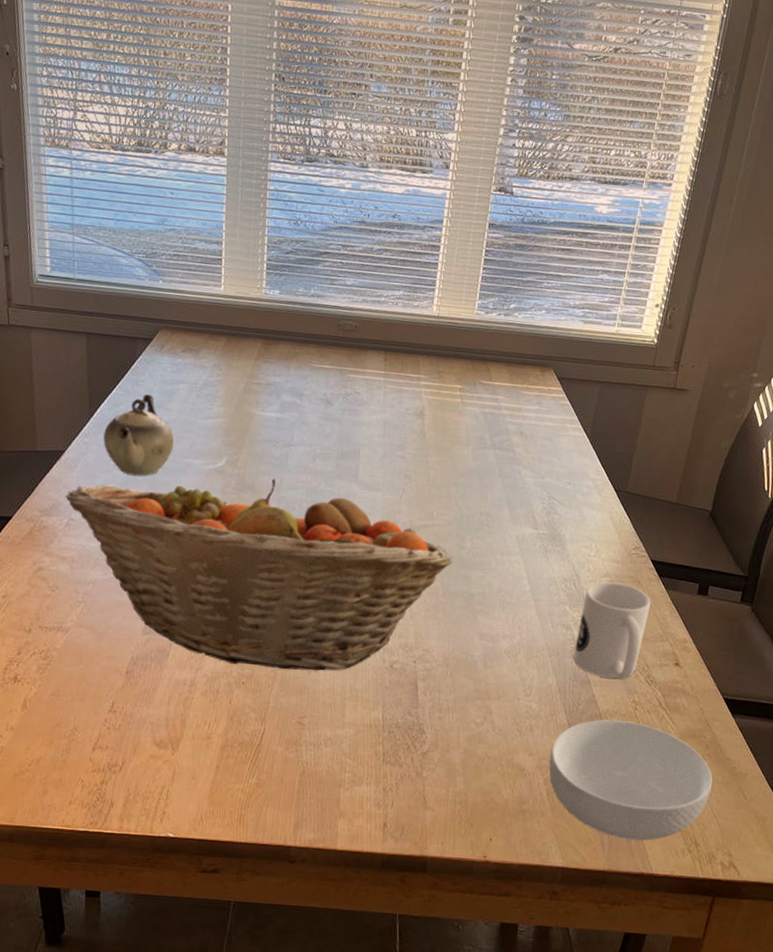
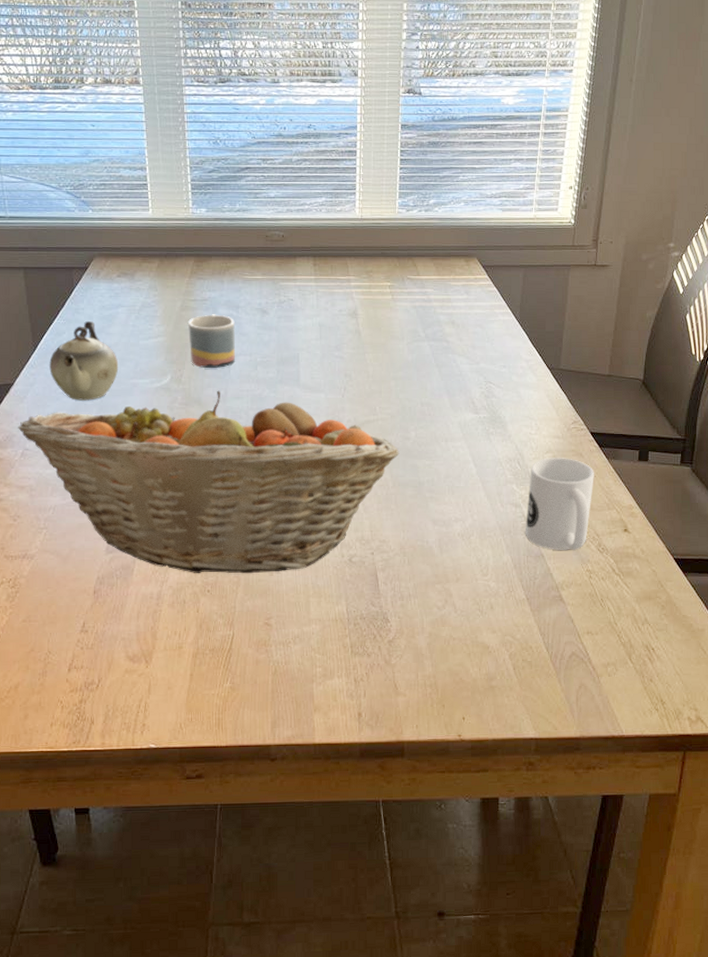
mug: none [248,399,298,456] -> present [188,313,236,368]
cereal bowl: present [548,719,713,841] -> none [512,590,671,705]

